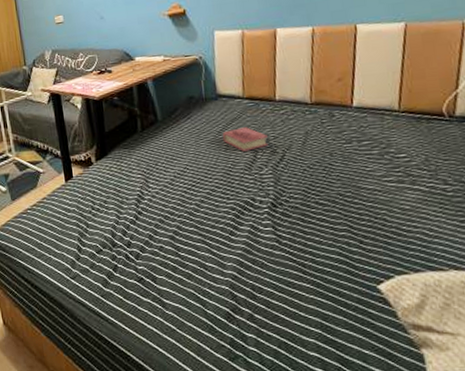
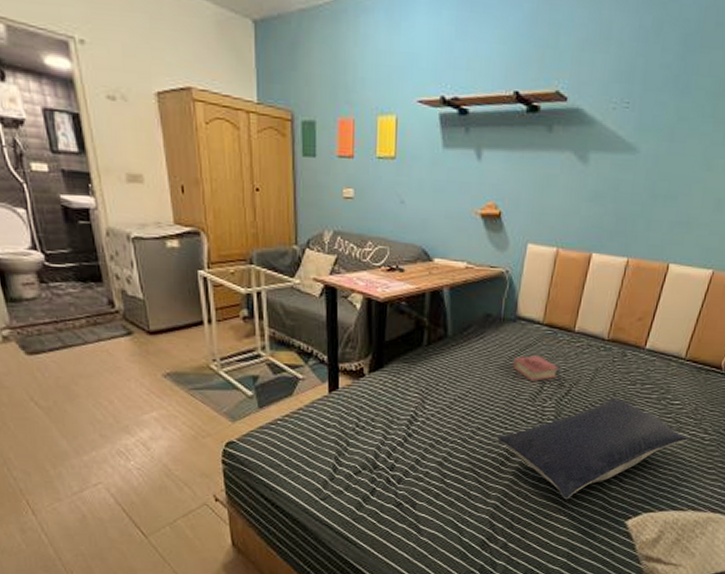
pillow: none [220,158,427,266] -> present [496,398,688,500]

